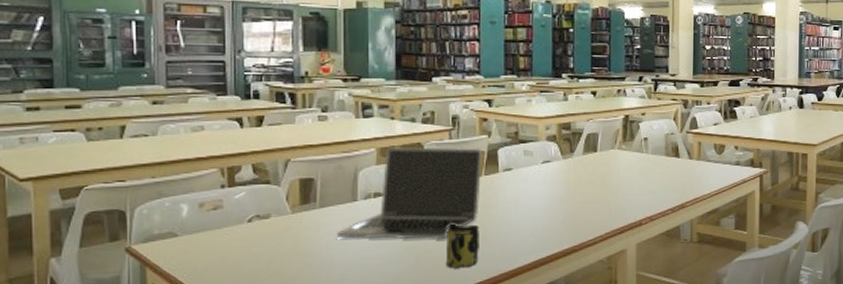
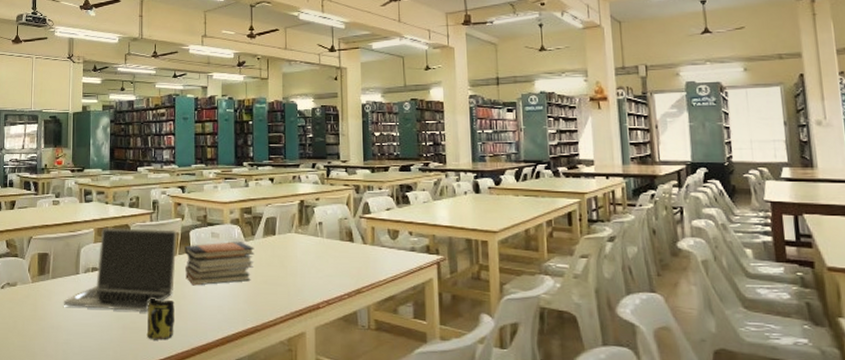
book stack: none [491,160,573,208] -> present [184,242,255,286]

